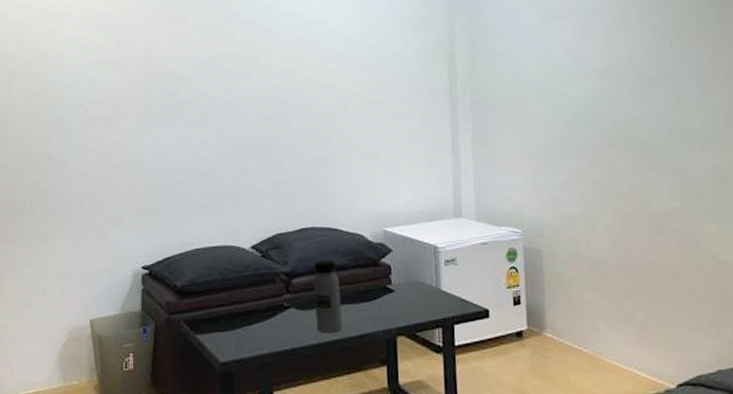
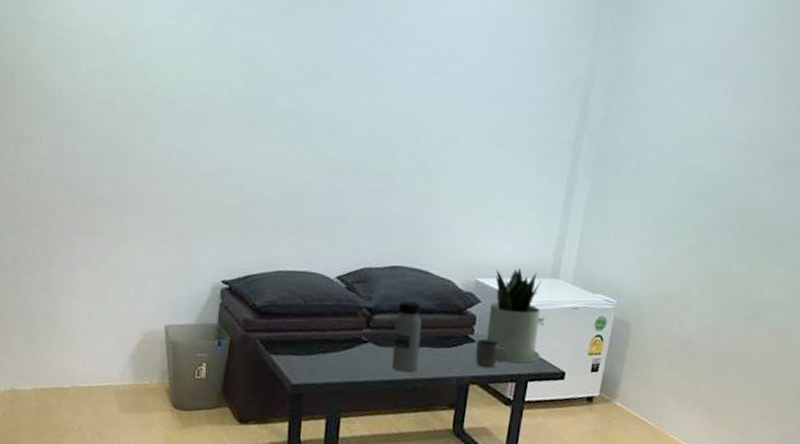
mug: none [396,286,428,316] -> present [475,338,507,368]
planter: none [401,213,460,309] -> present [486,268,543,363]

